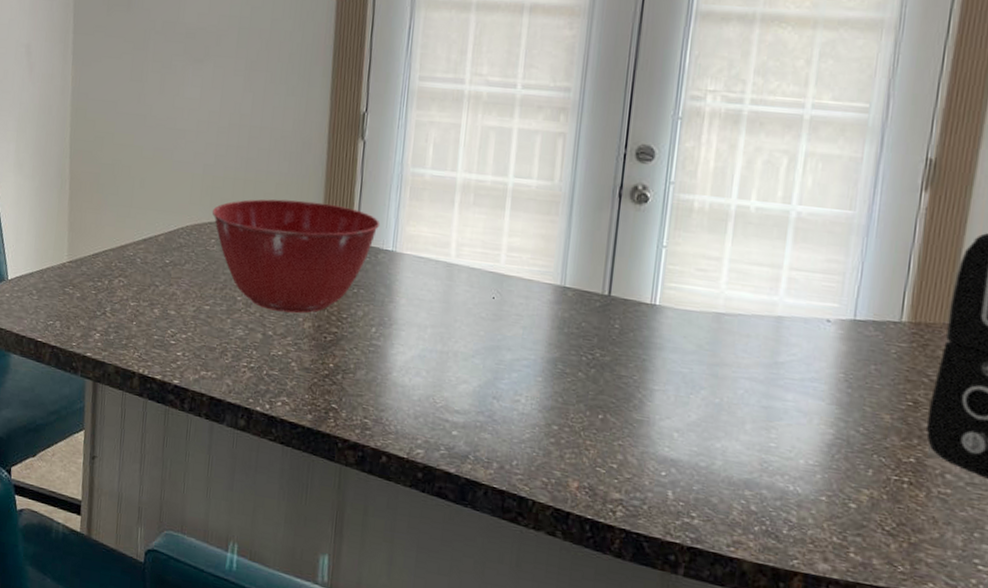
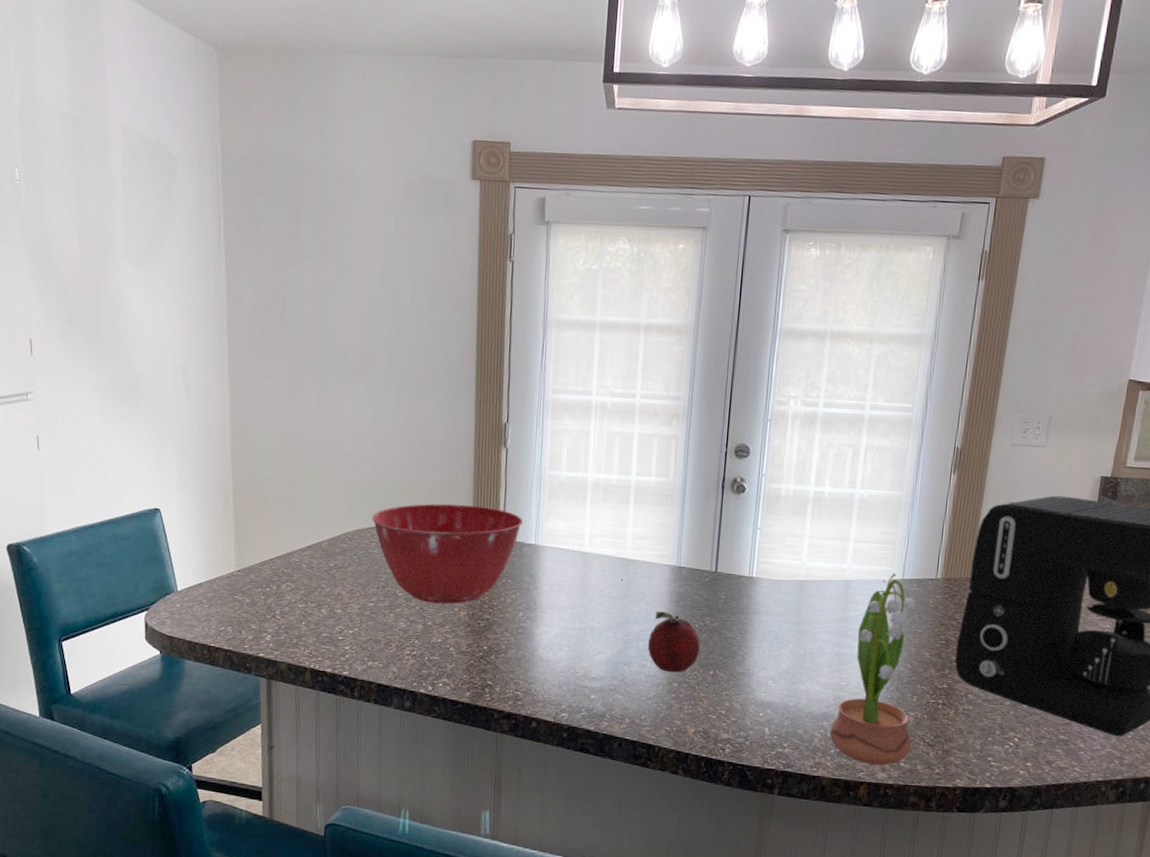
fruit: none [522,337,588,414] -> present [648,611,700,673]
potted flower: none [753,311,874,554] -> present [829,573,917,765]

